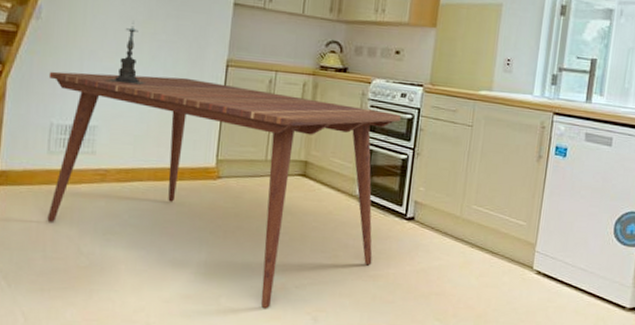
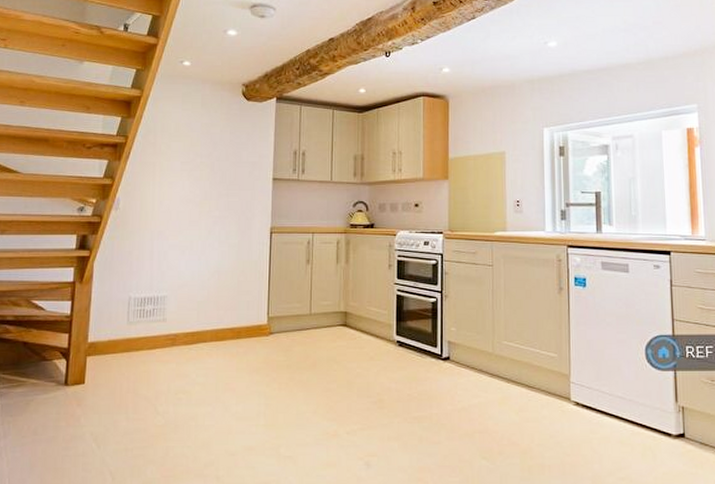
dining table: present [47,71,401,309] -> none [126,246,426,457]
candle holder: present [106,22,145,85] -> none [172,203,204,257]

